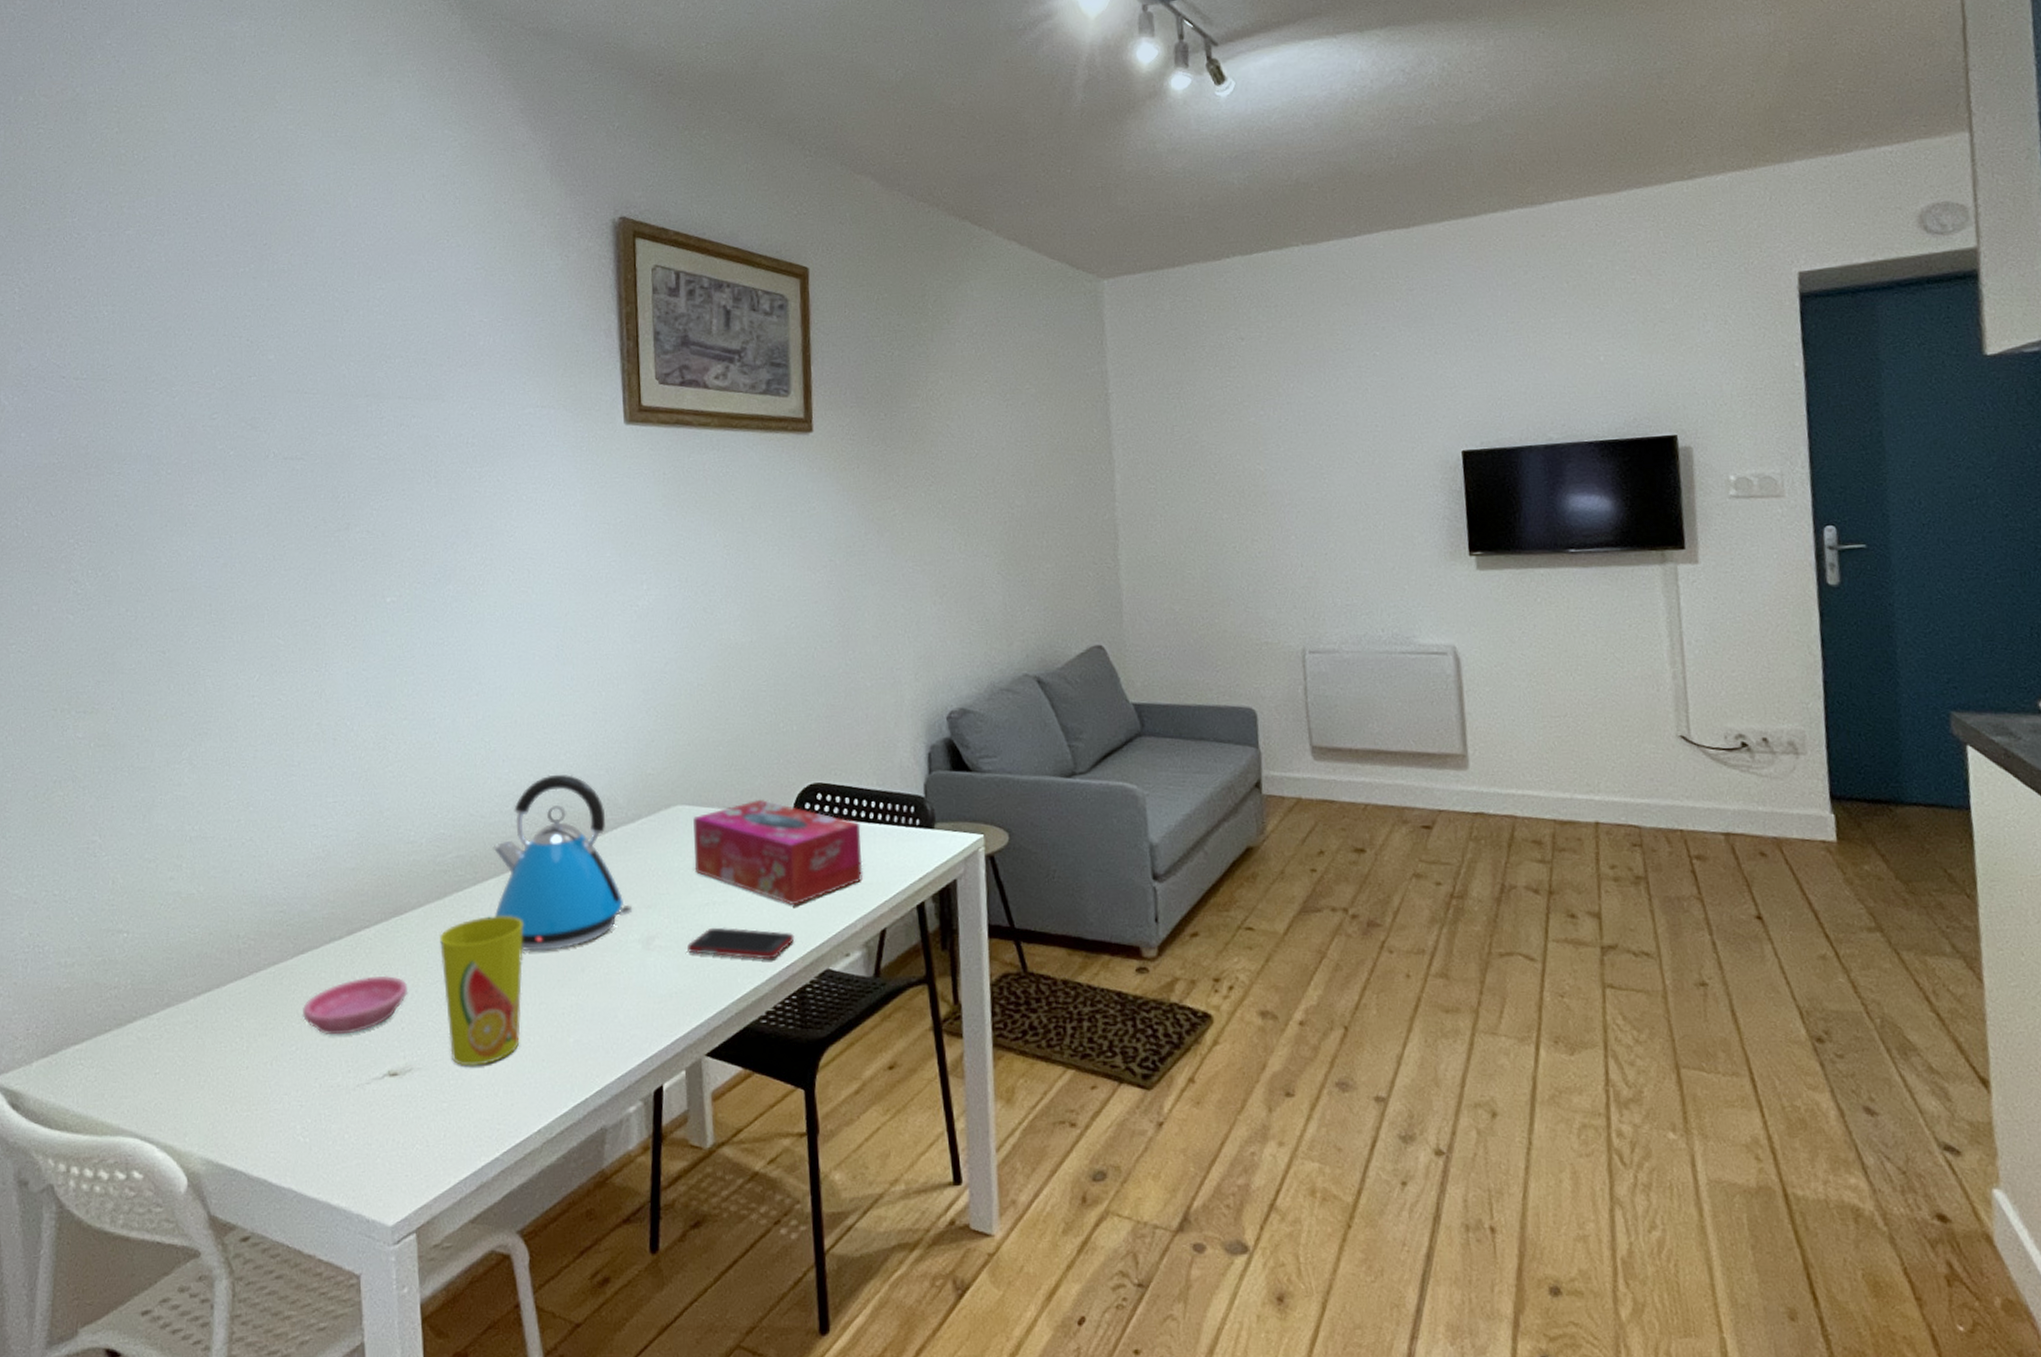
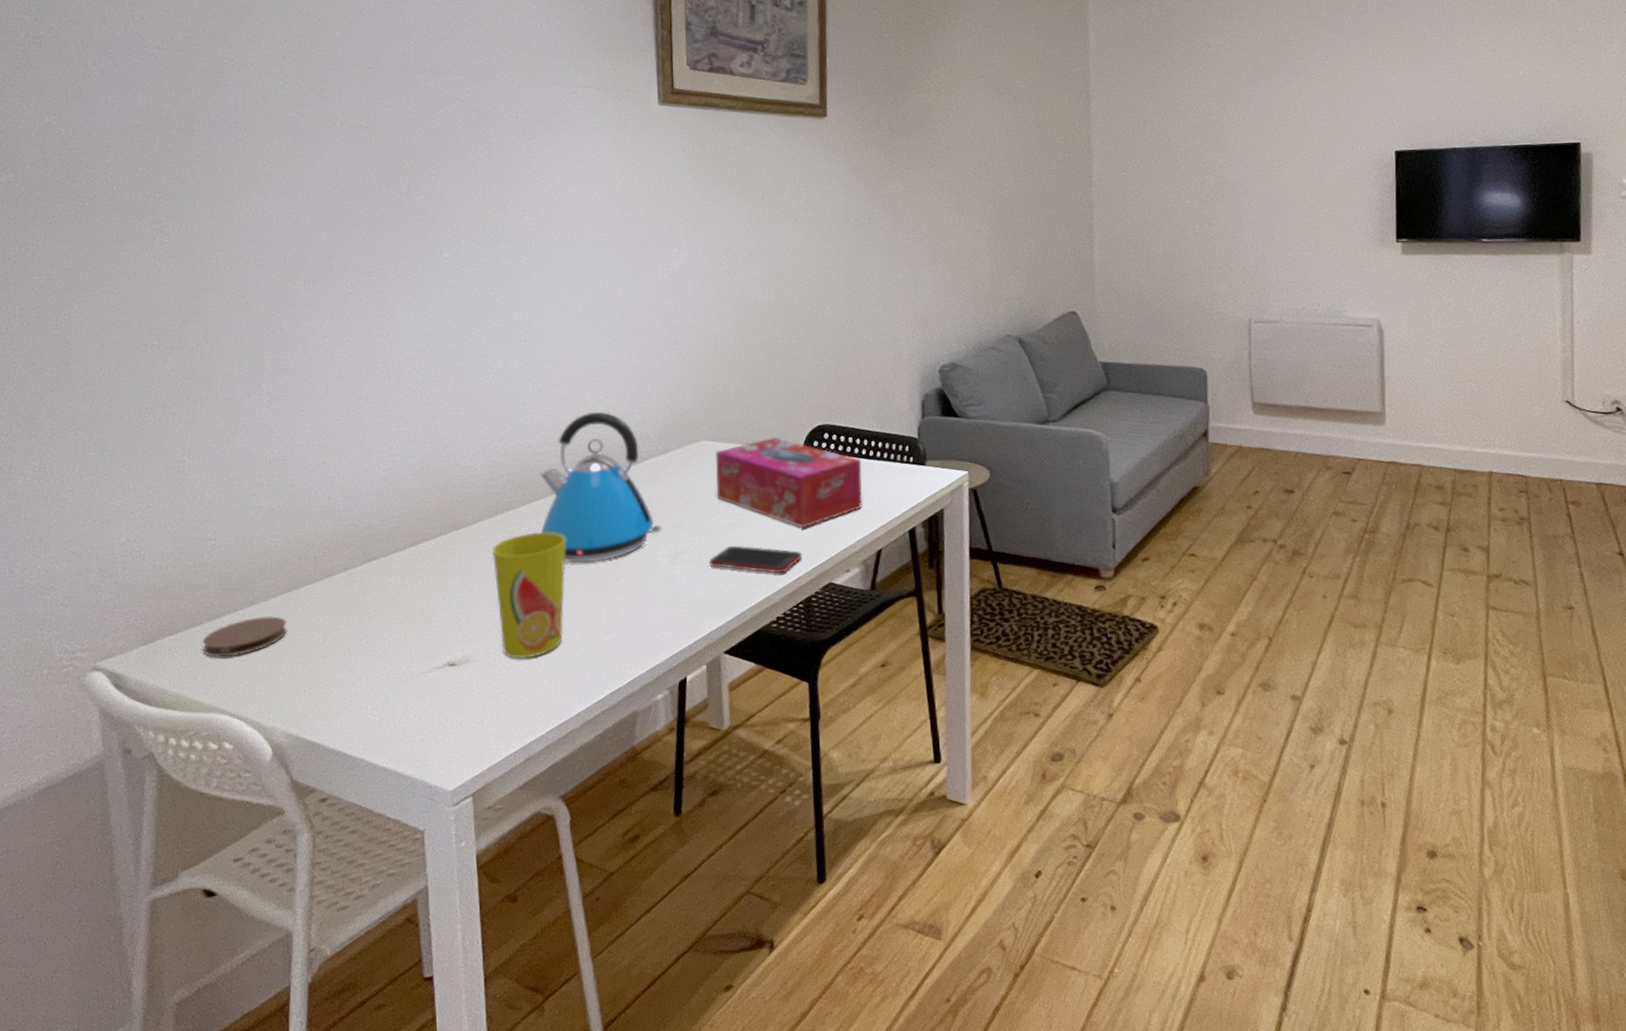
coaster: none [111,1020,207,1070] -> present [202,616,288,657]
saucer: present [302,975,408,1035] -> none [371,581,465,631]

